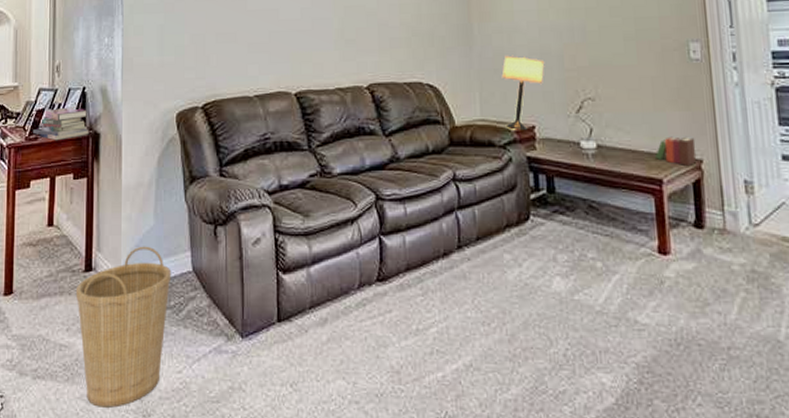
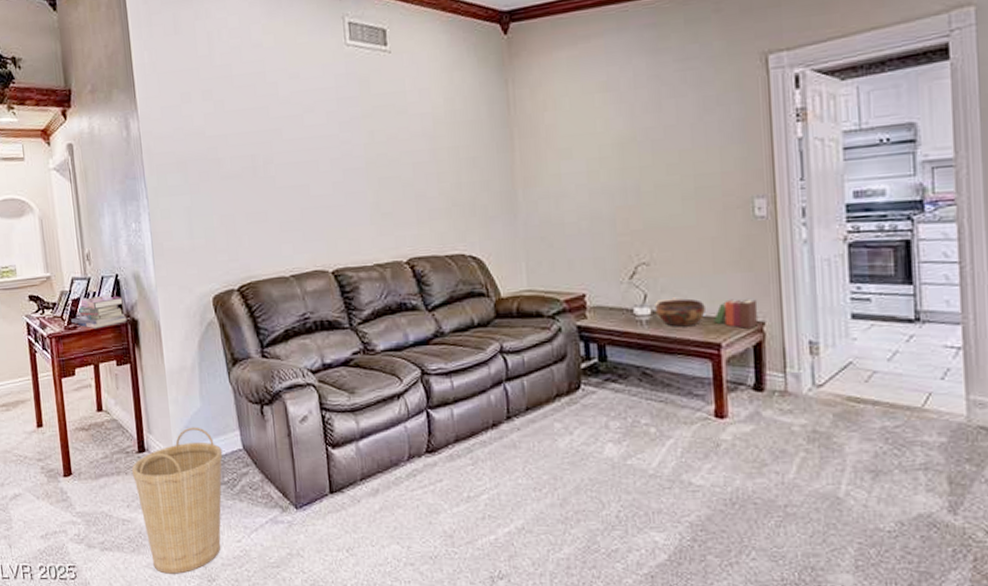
table lamp: present [502,56,544,131] -> none [550,223,594,300]
decorative bowl: none [600,134,647,162] -> present [655,298,705,327]

